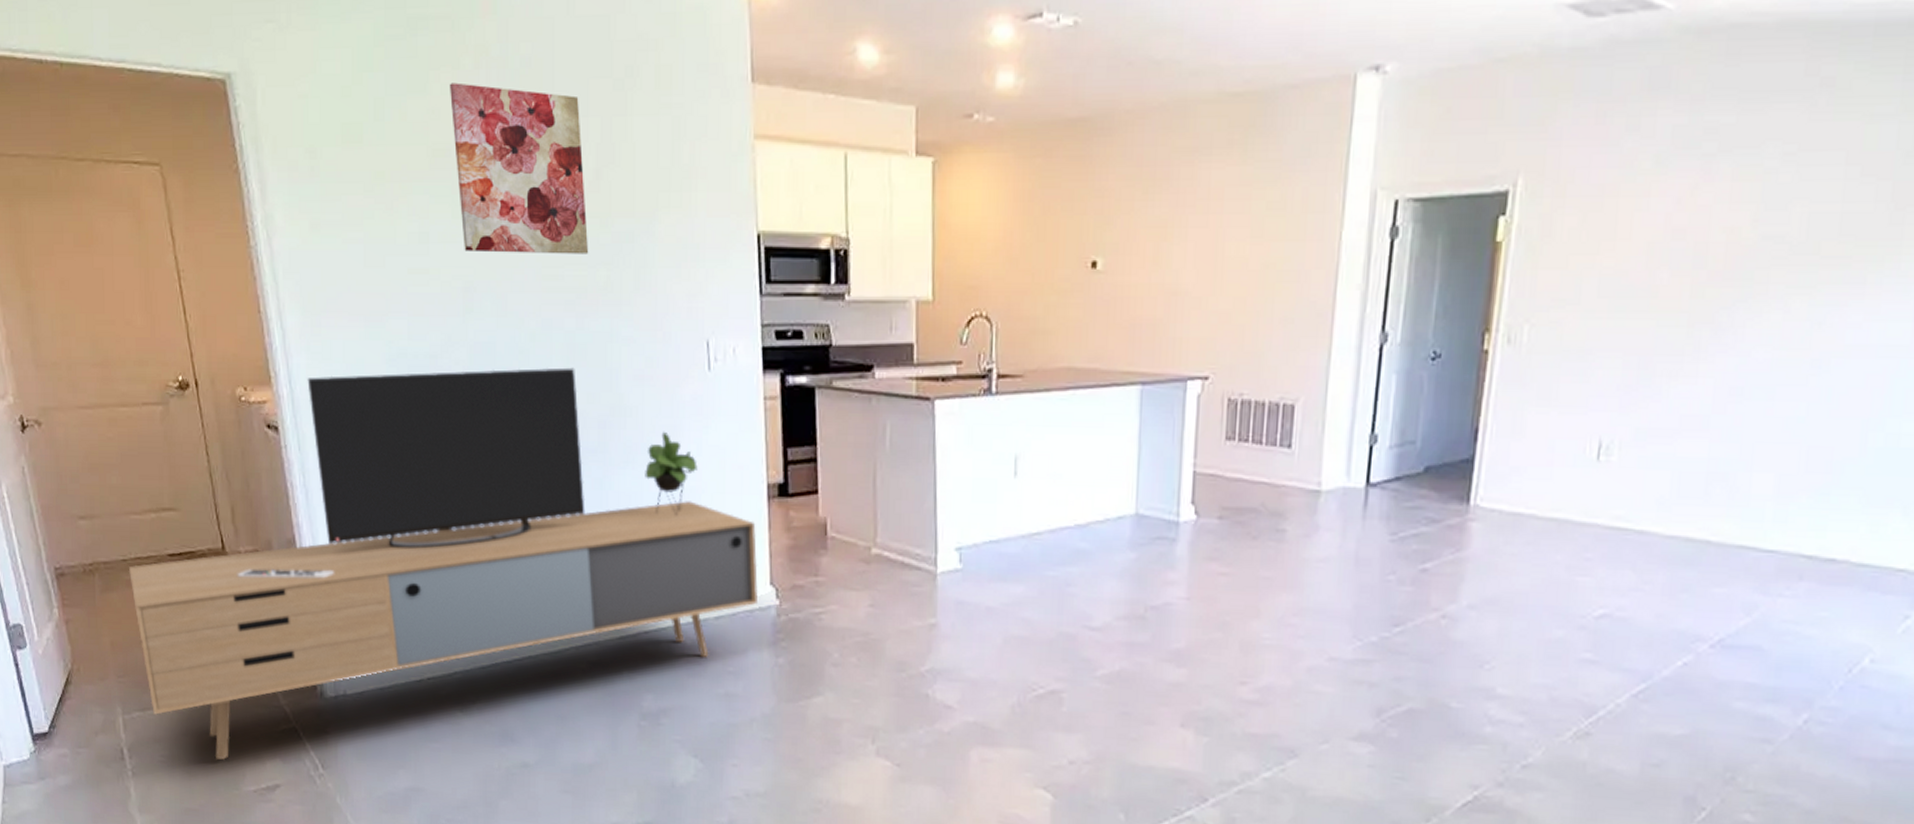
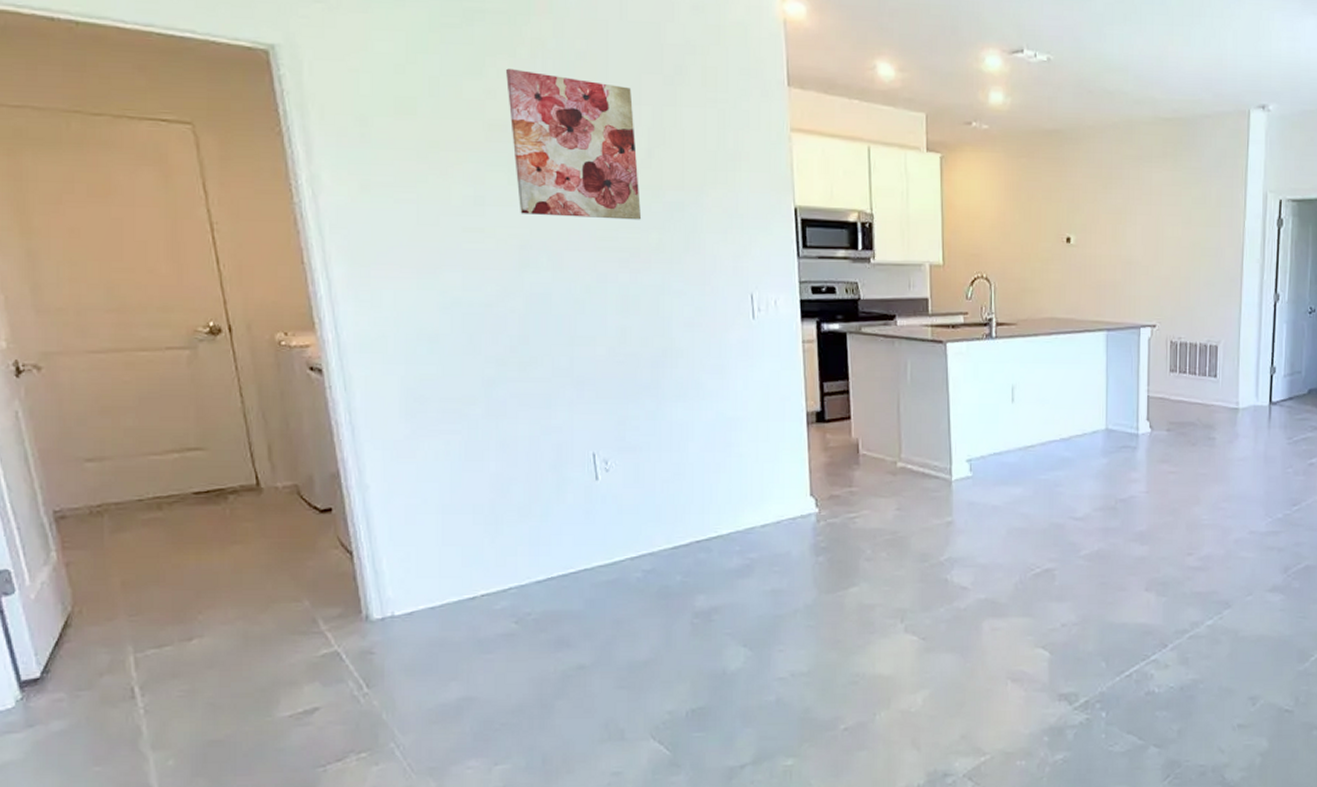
media console: present [129,367,758,760] -> none [146,315,799,689]

